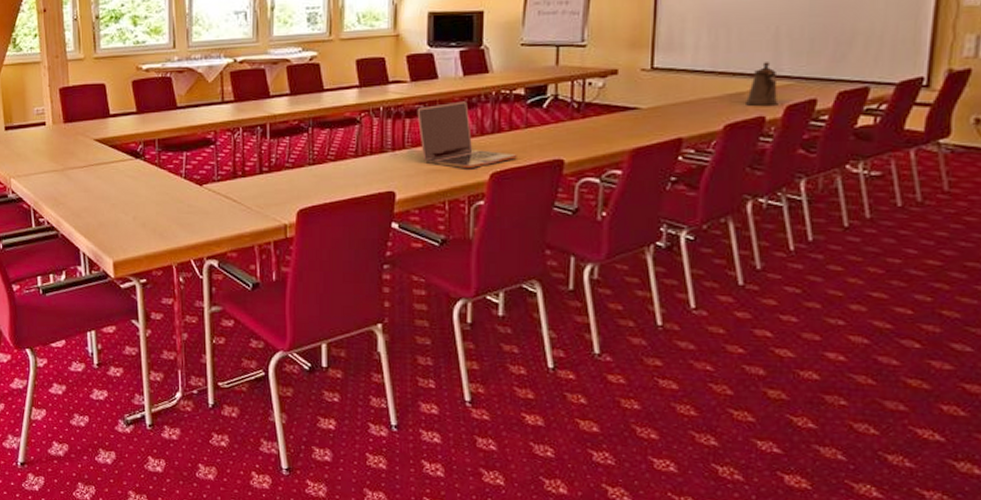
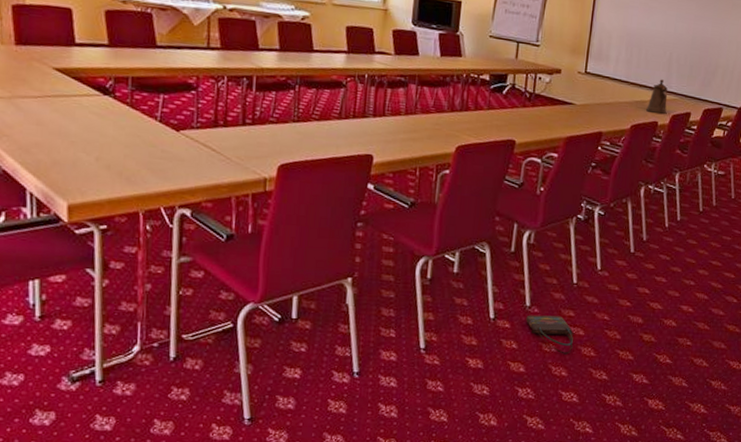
laptop: present [417,101,517,169] -> none [398,78,479,141]
tote bag: none [596,364,665,413] -> present [526,315,575,354]

